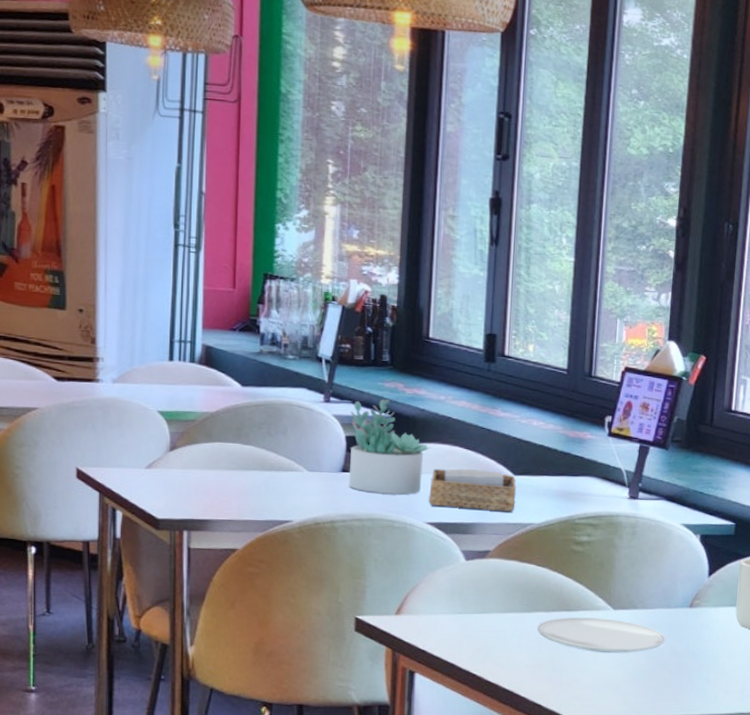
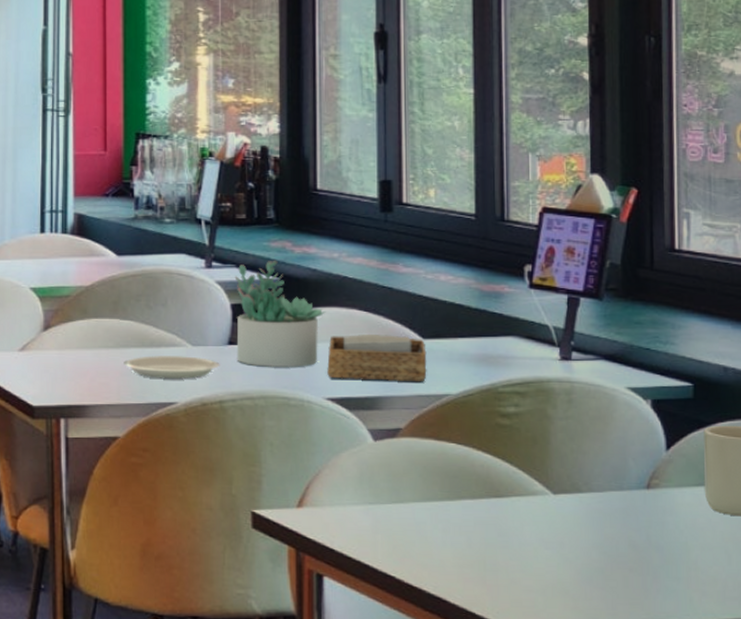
plate: none [244,478,333,501] -> present [124,356,220,380]
plate: present [536,617,666,653] -> none [462,504,620,547]

